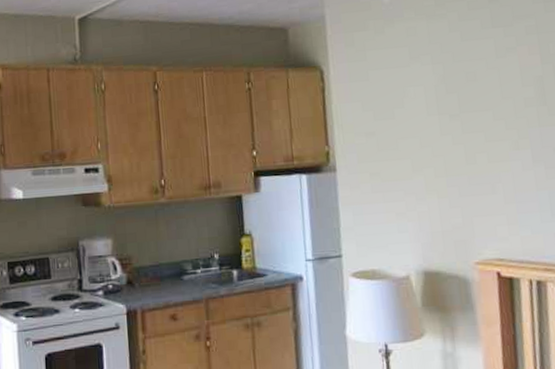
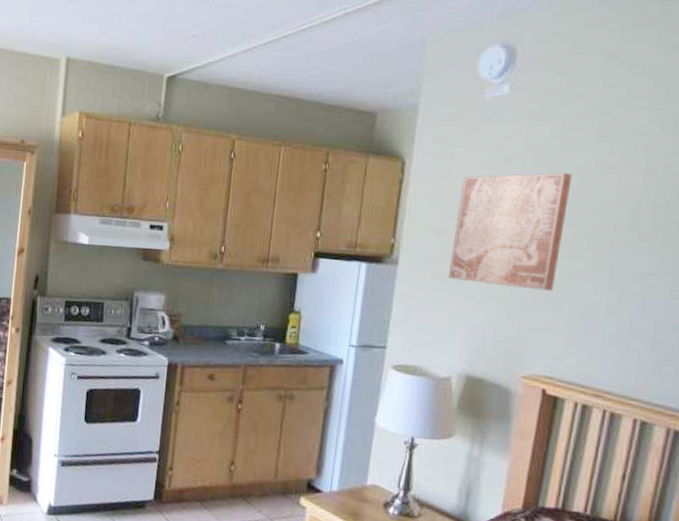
wall art: none [380,61,485,178] -> present [448,173,573,291]

